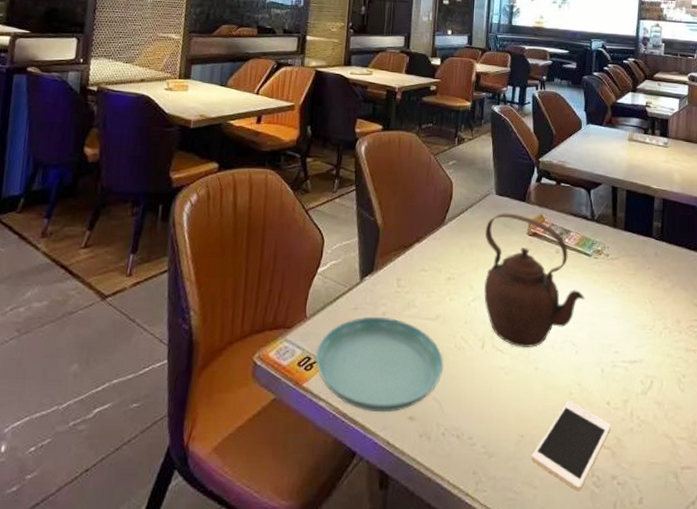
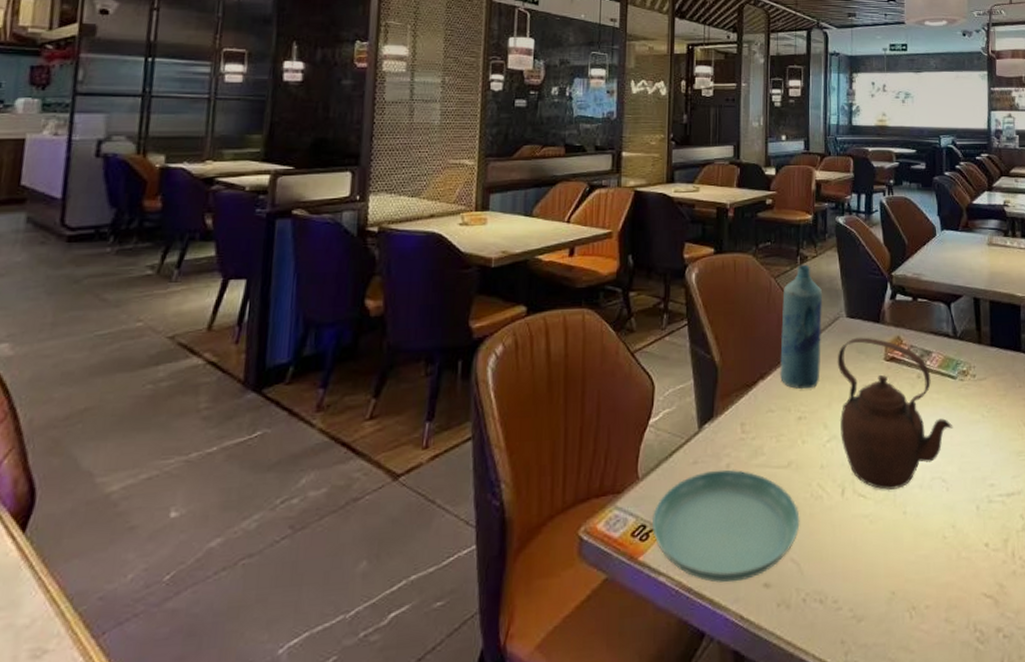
bottle: none [434,145,476,254] -> present [780,264,823,389]
cell phone: present [532,401,611,491] -> none [906,546,992,651]

